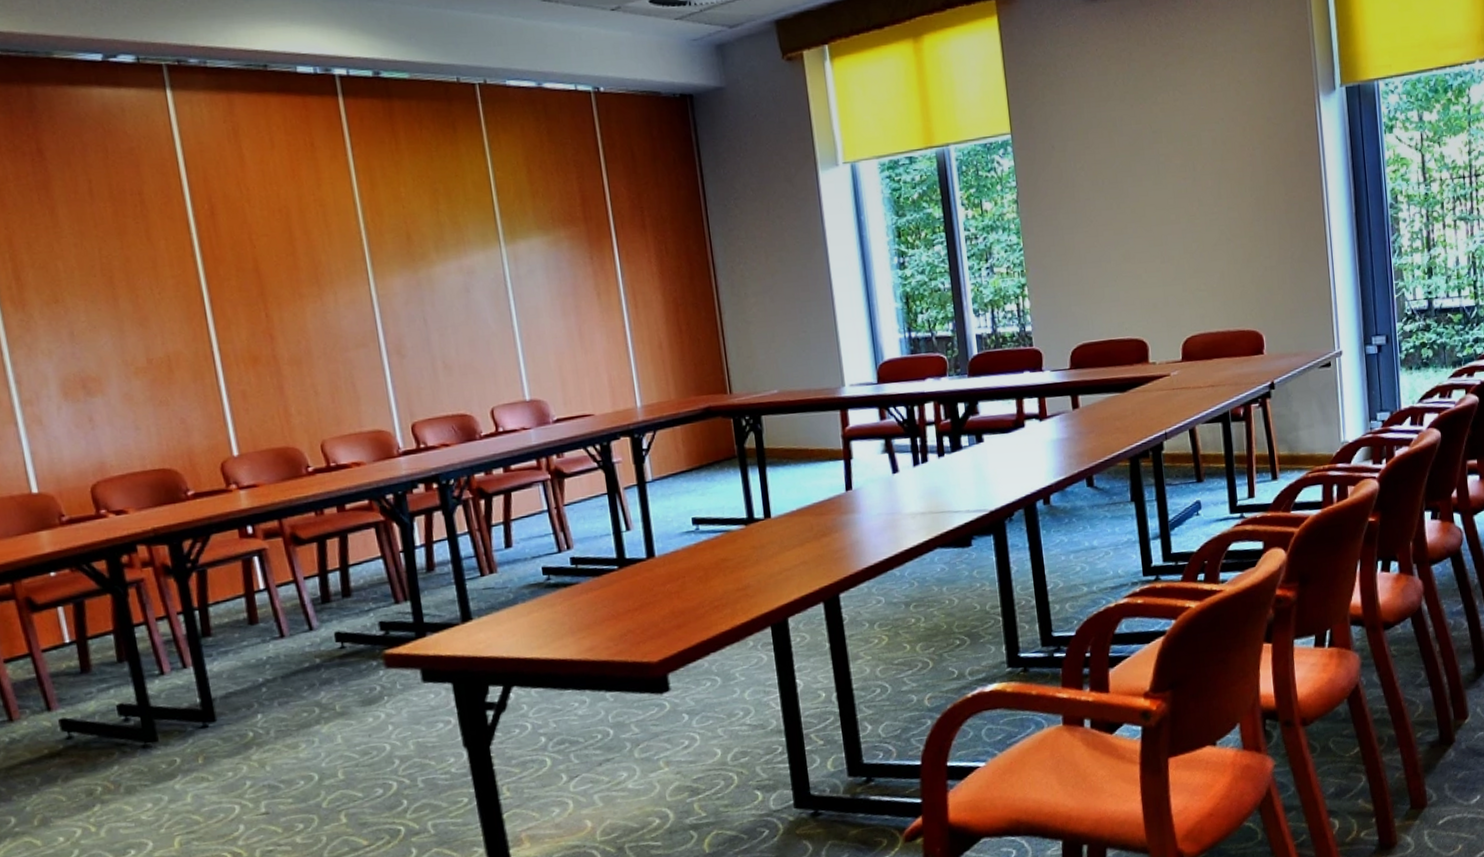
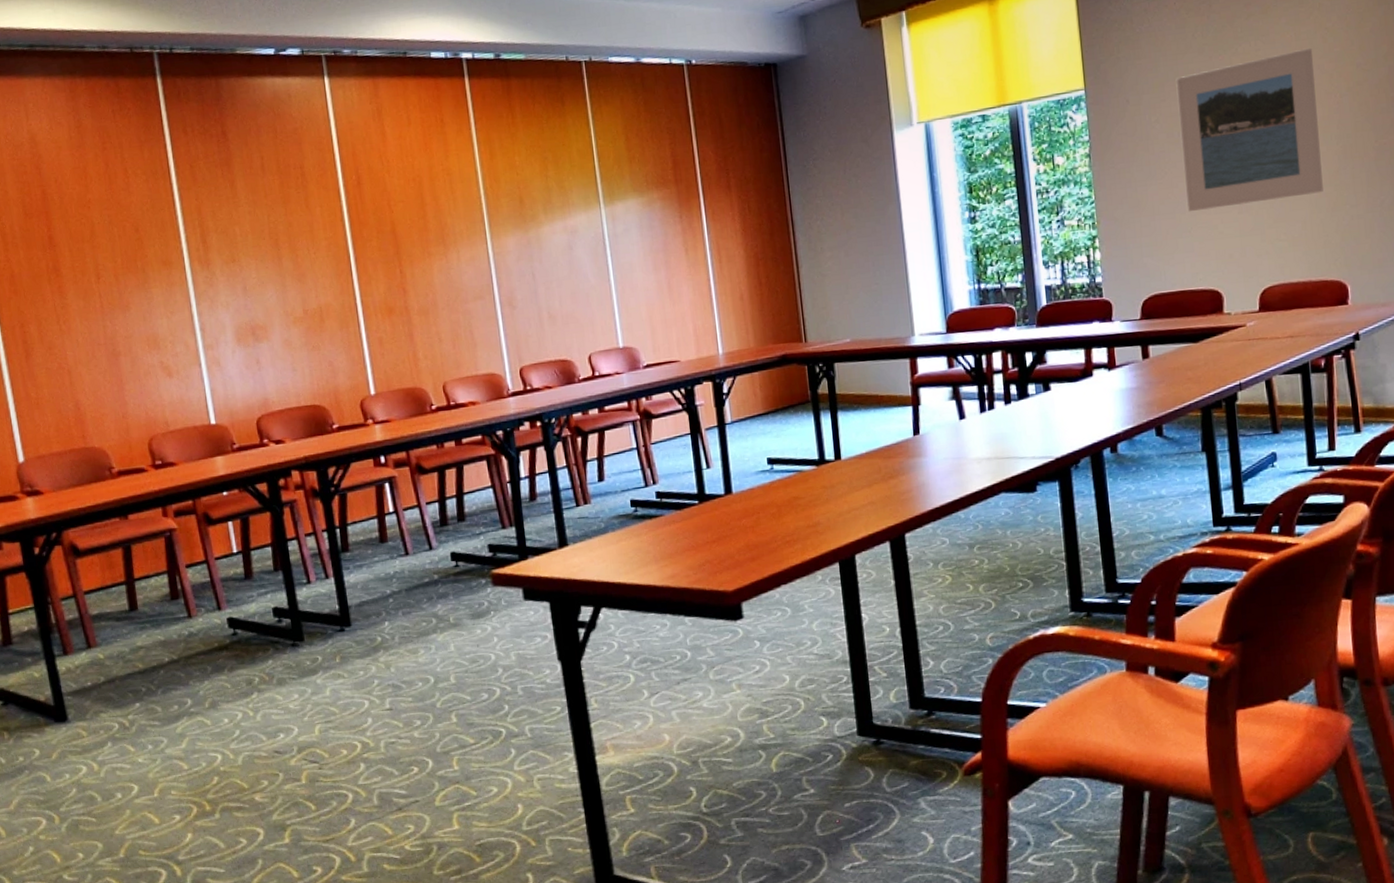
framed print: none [1099,100,1239,261] -> present [1175,47,1323,212]

